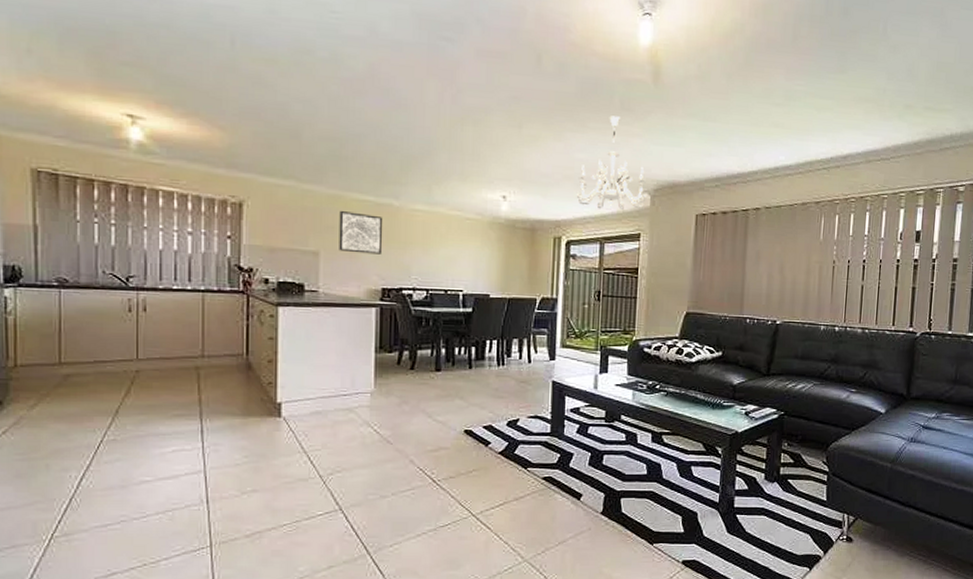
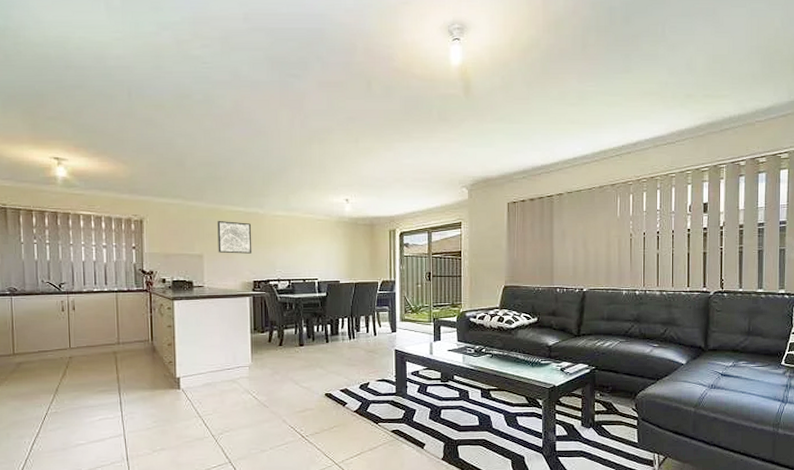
chandelier: present [576,116,646,210] -> none [406,126,464,204]

